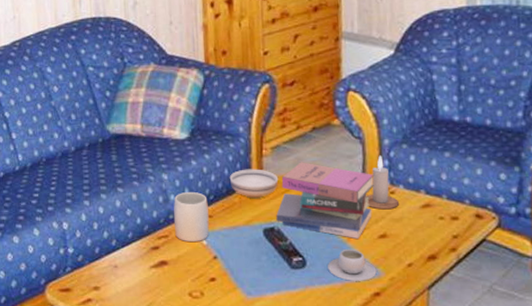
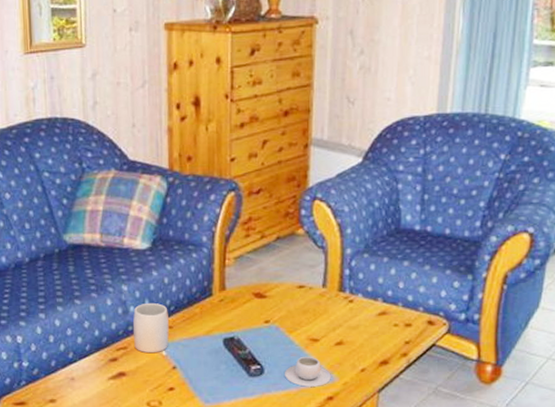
bowl: present [229,169,279,199] -> none [191,279,241,309]
books: present [276,162,374,239] -> none [236,272,334,346]
candle: present [366,155,399,210] -> none [325,265,356,318]

